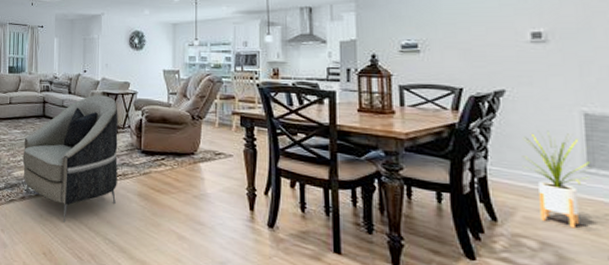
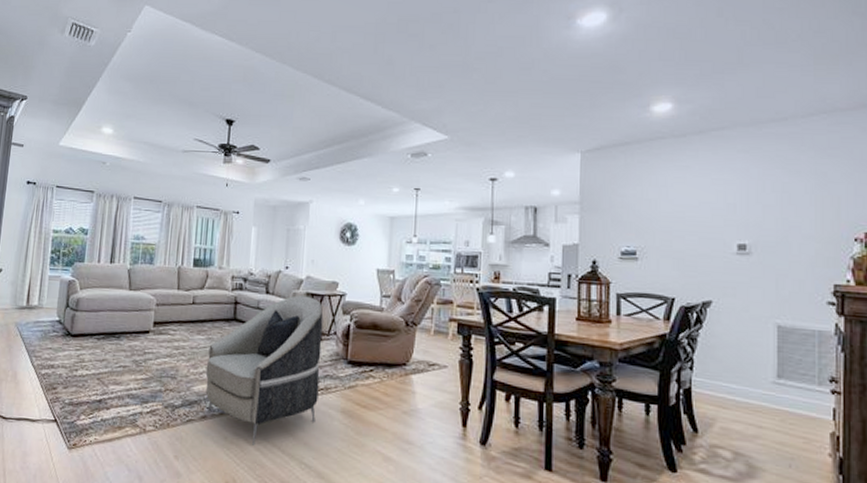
house plant: present [522,131,591,229] -> none [723,342,780,438]

